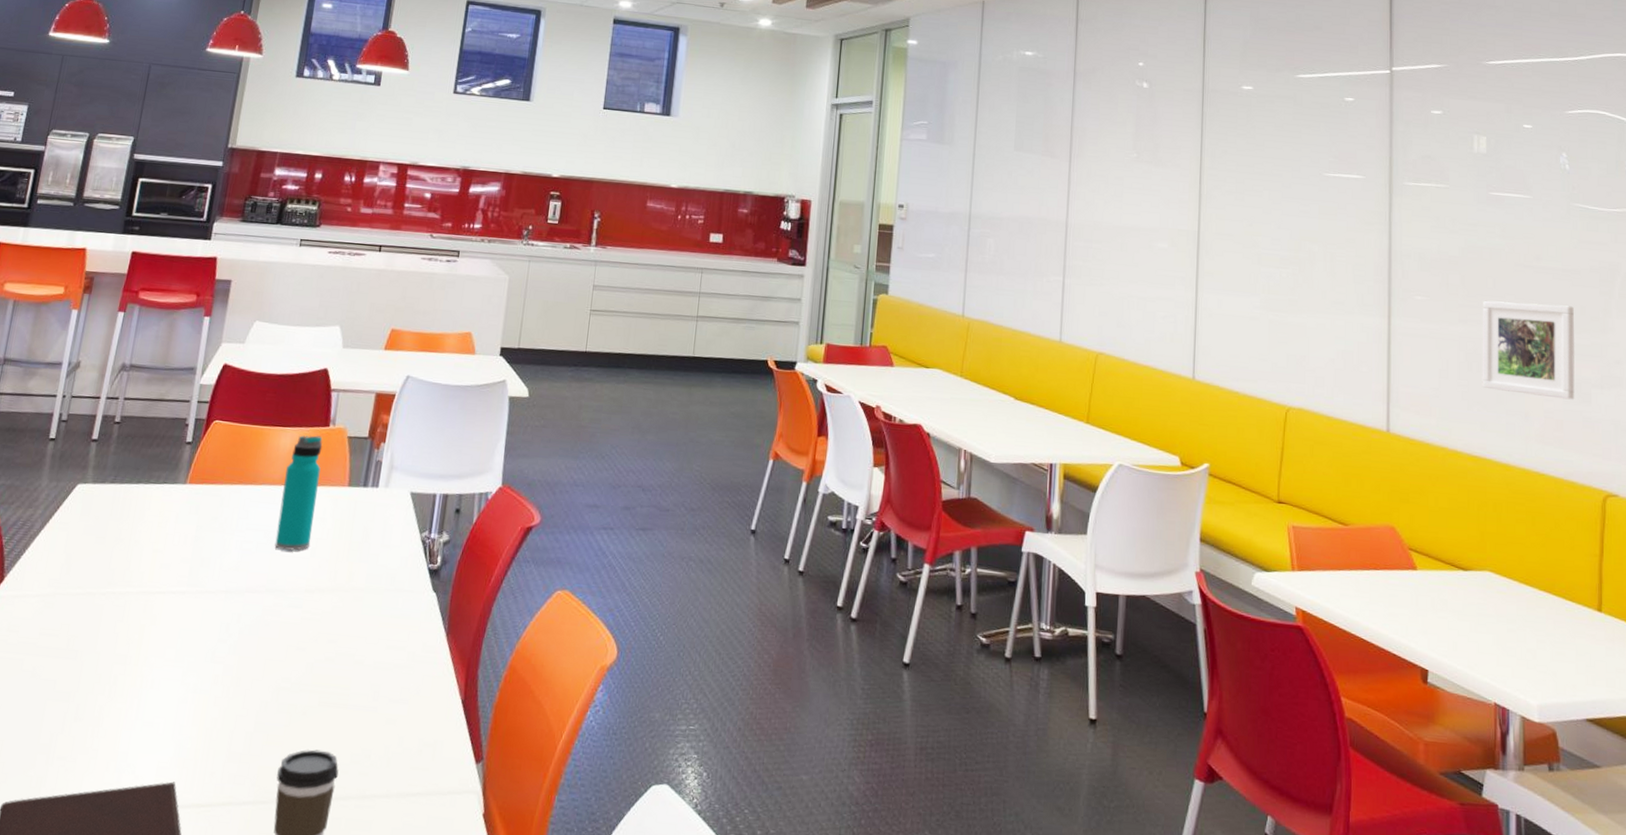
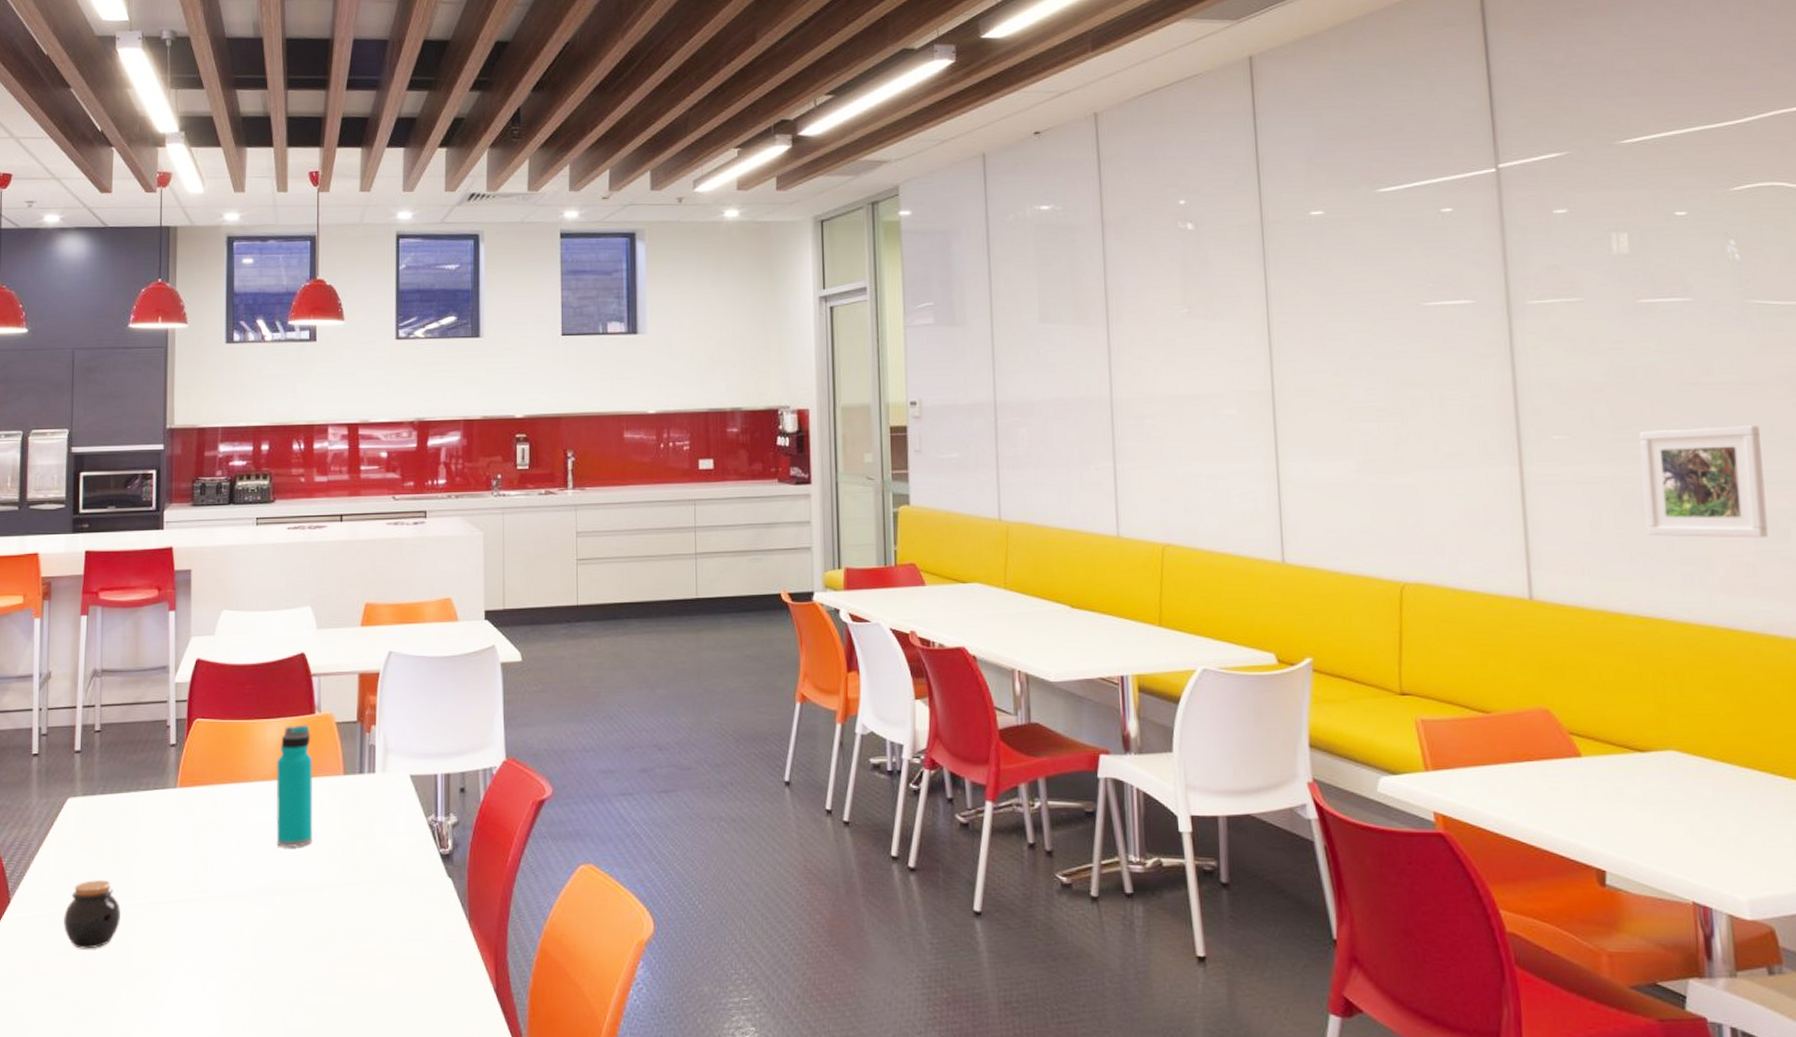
jar: none [53,565,113,632] -> present [64,880,121,949]

